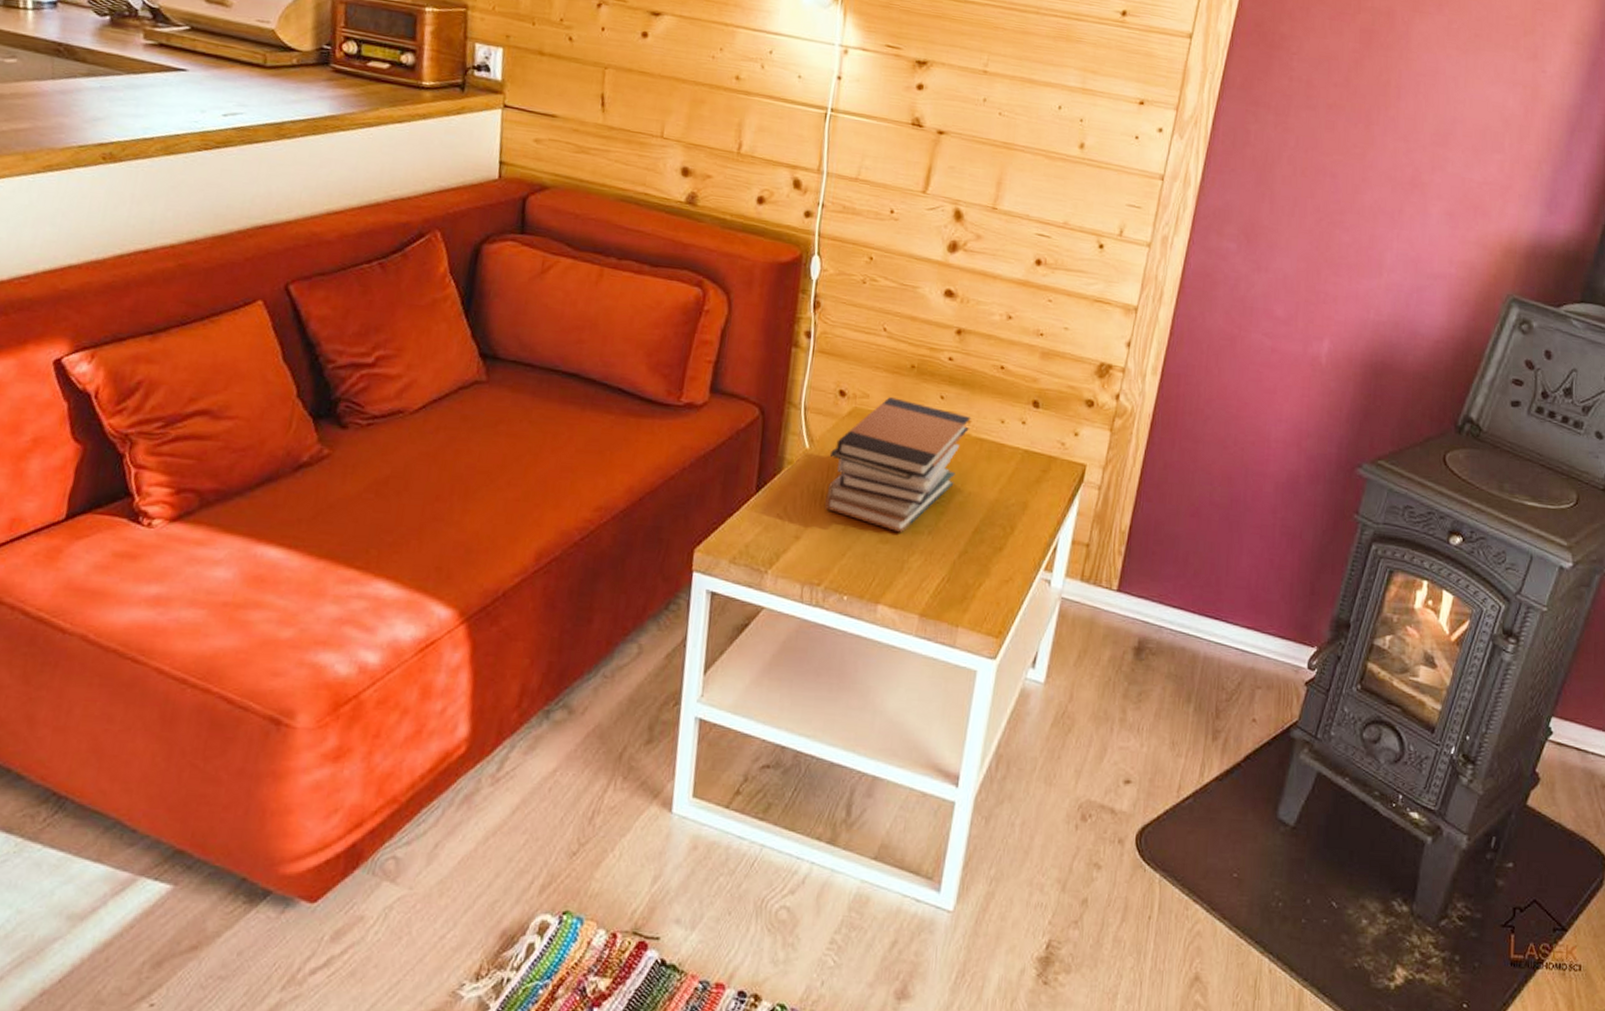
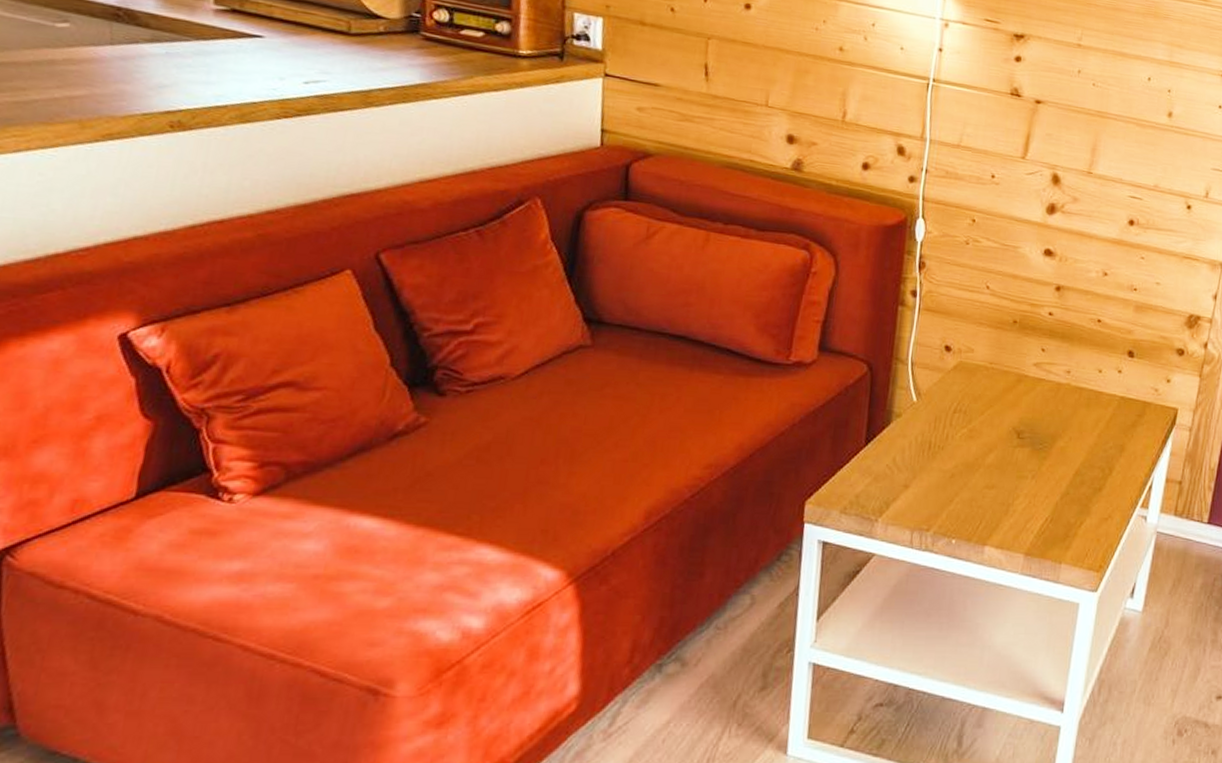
book stack: present [825,396,971,533] -> none [933,350,1071,478]

